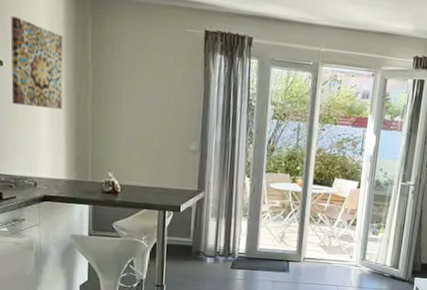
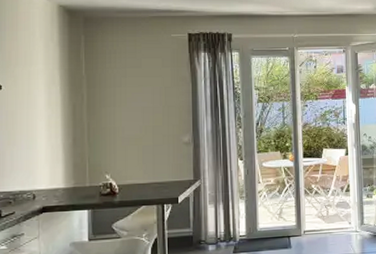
wall art: present [10,16,63,110] -> none [9,45,59,123]

